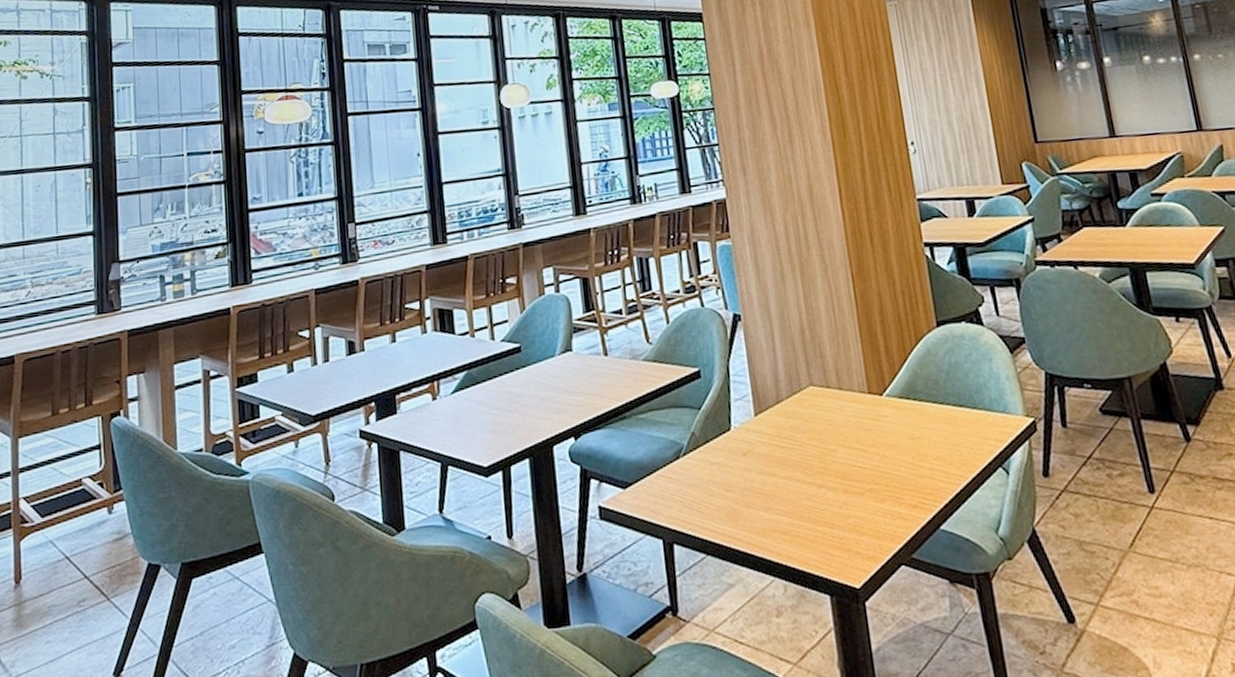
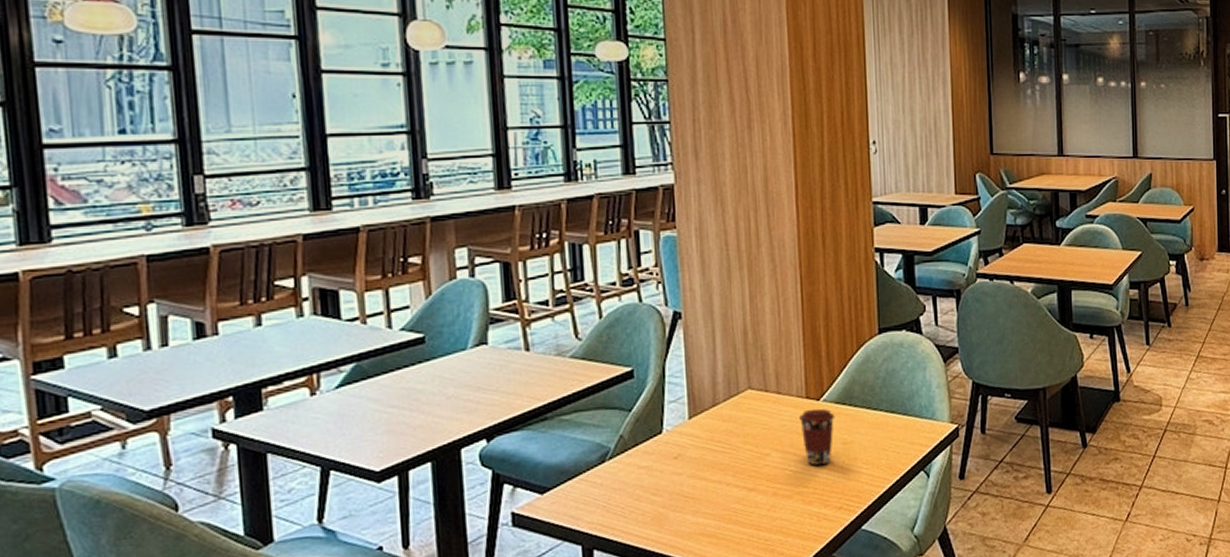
coffee cup: none [863,403,901,461] -> present [799,408,835,465]

